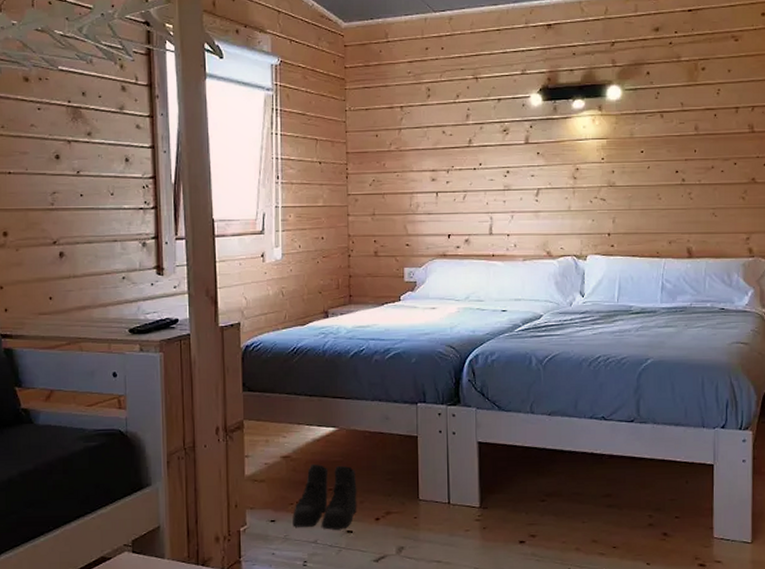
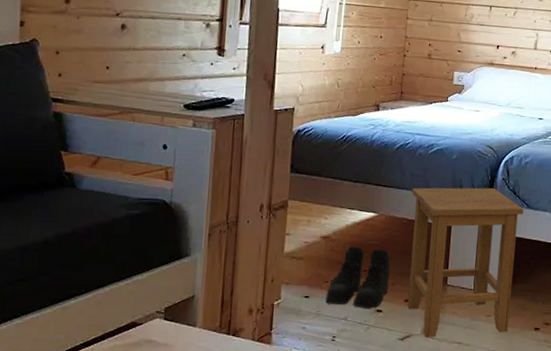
stool: none [372,391,495,558] -> present [407,187,524,338]

